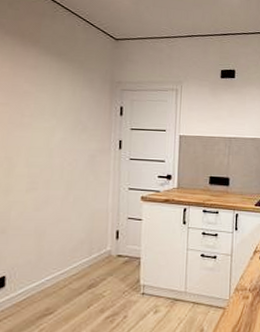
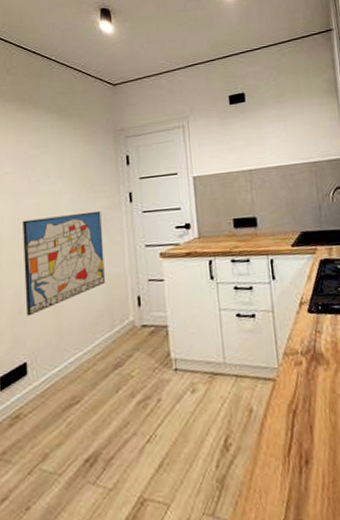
wall art: none [8,150,91,237] -> present [23,210,105,317]

